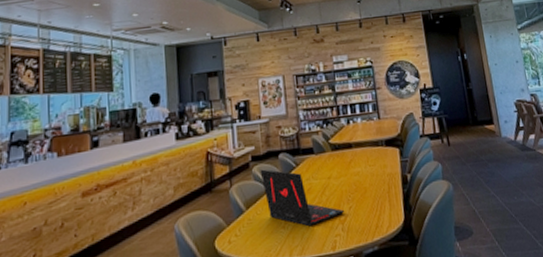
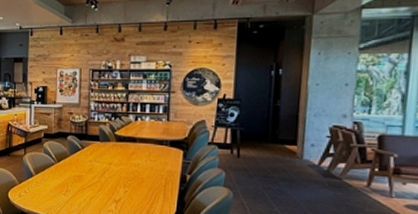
laptop: present [259,169,345,227] -> none [50,145,121,199]

